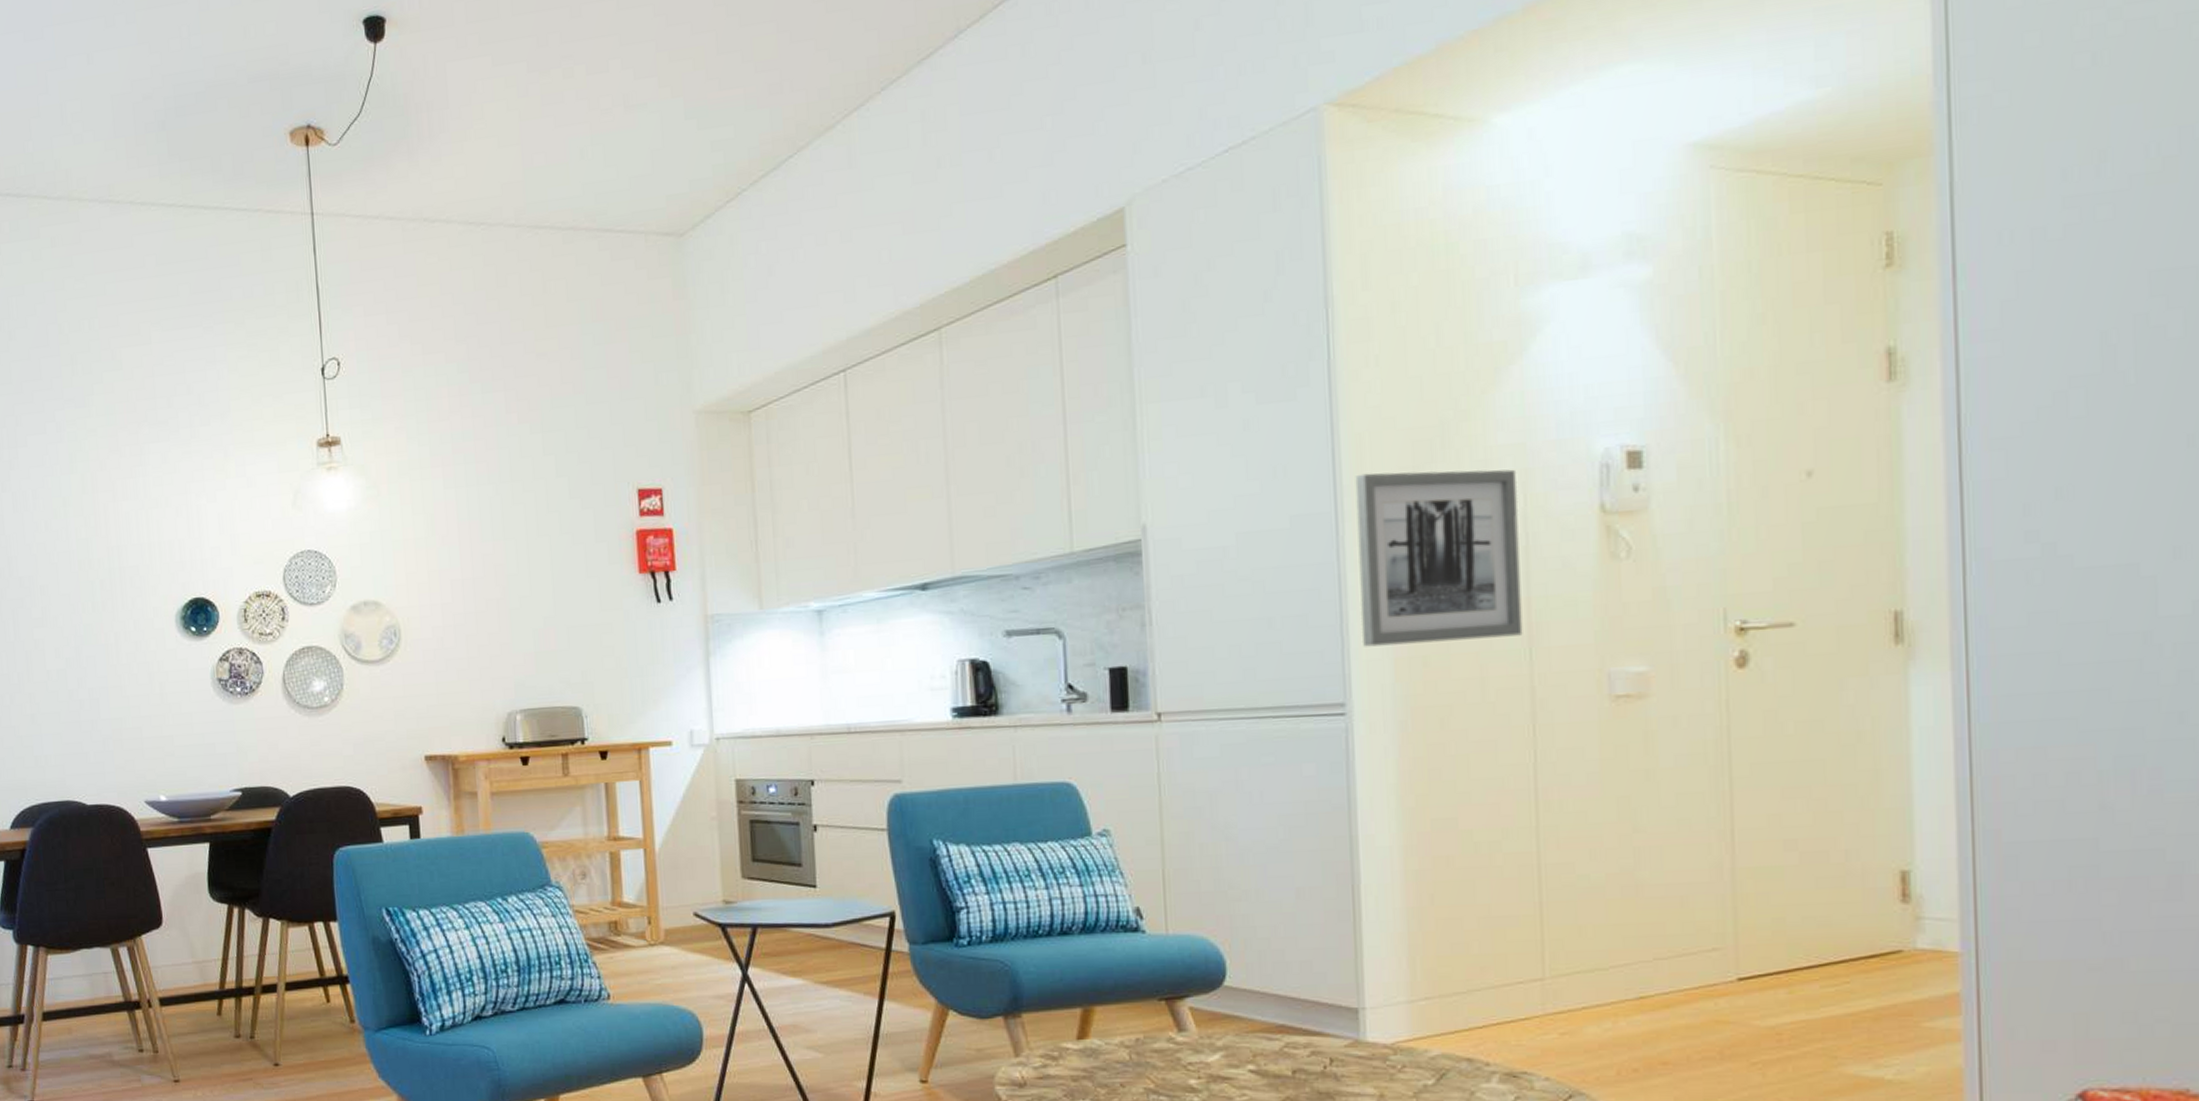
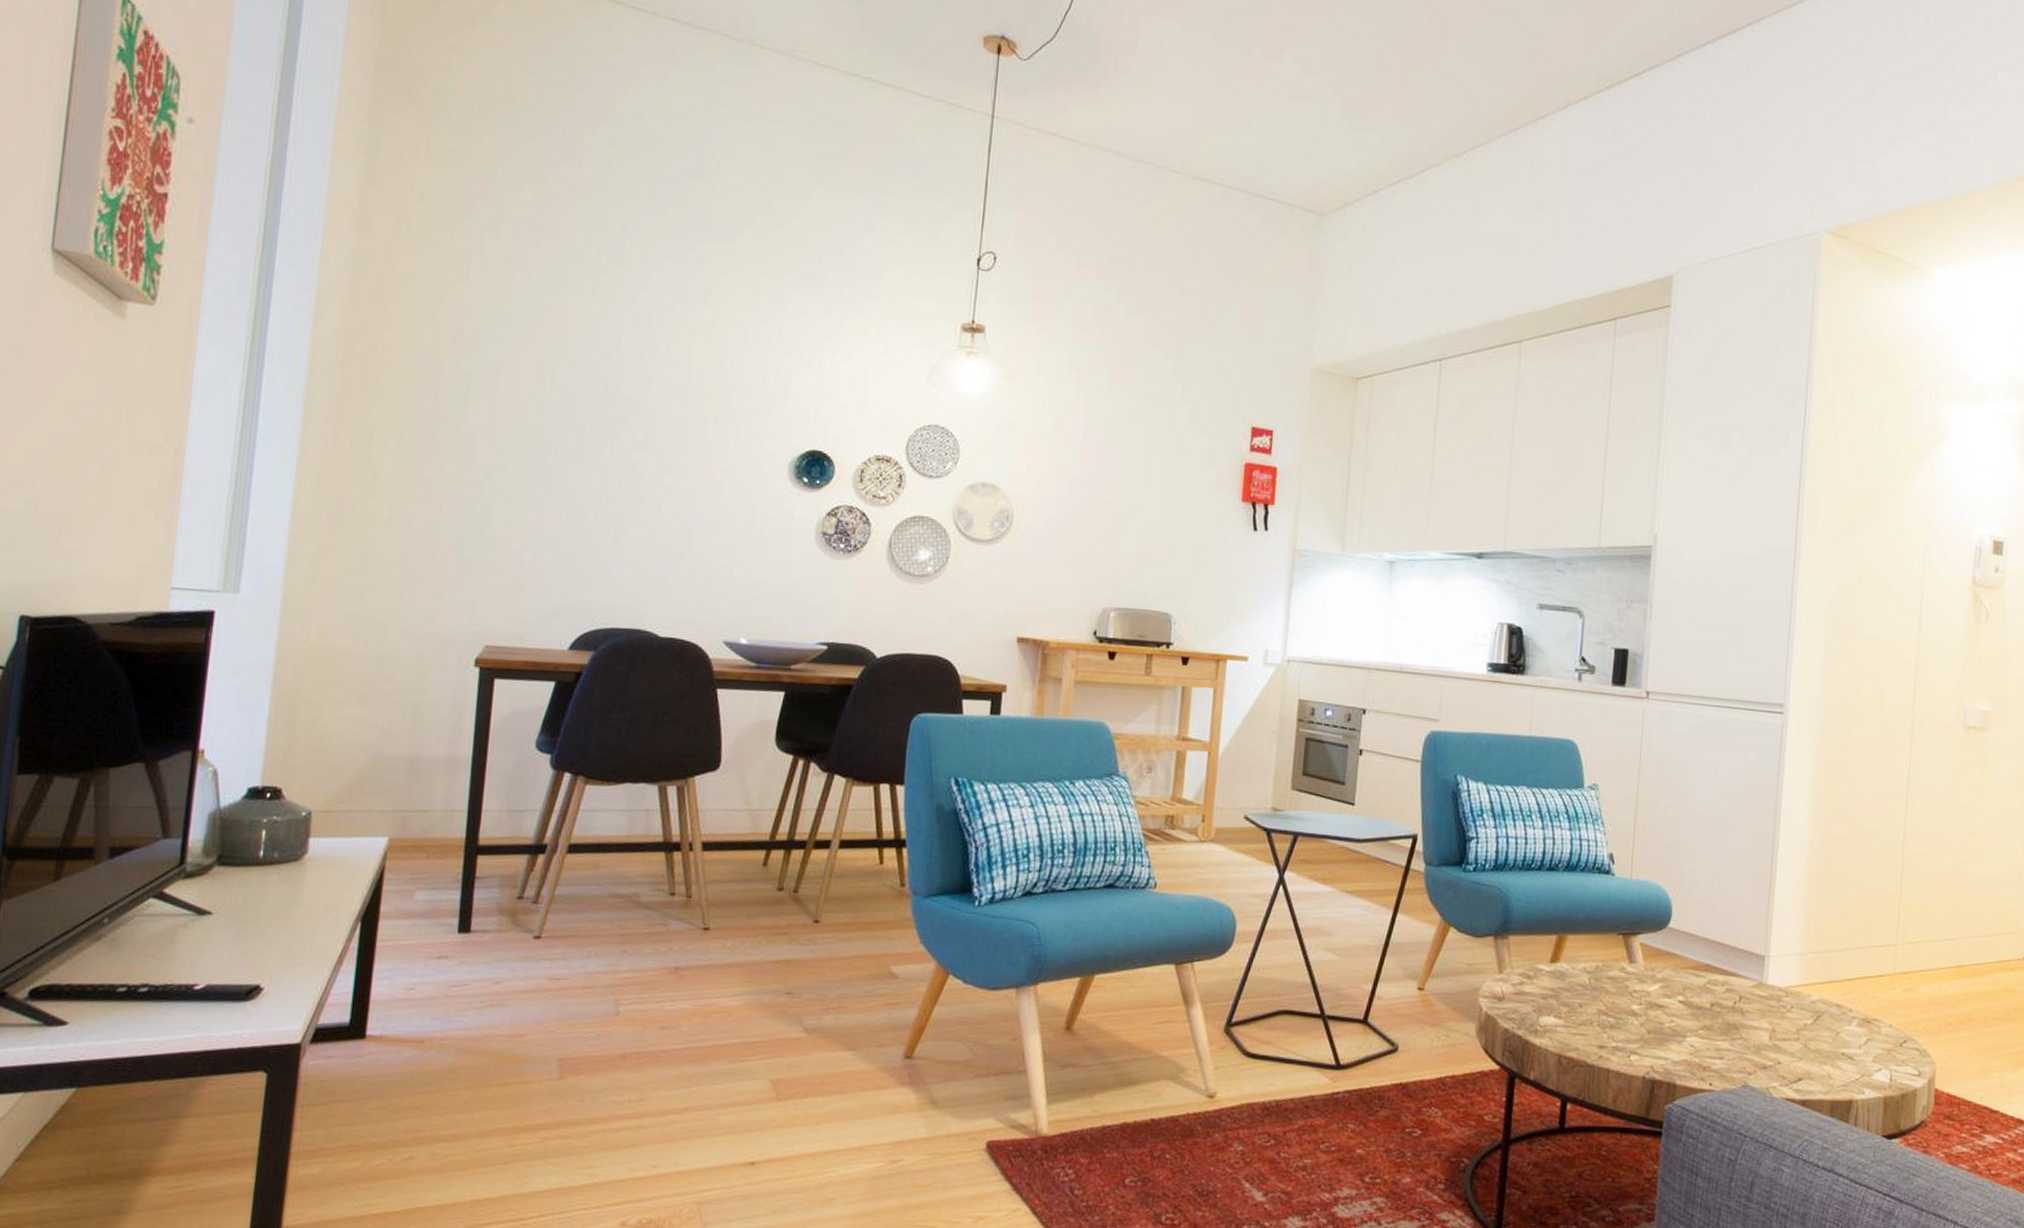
wall art: present [1355,469,1523,647] -> none [1802,523,1920,670]

